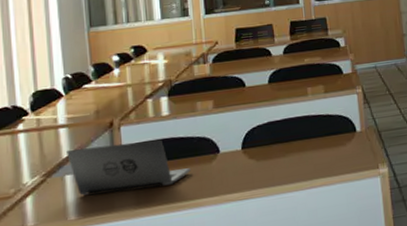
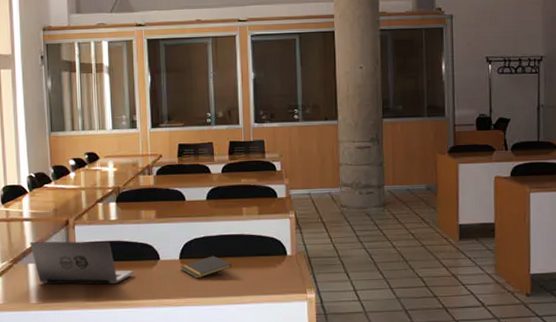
notepad: none [243,141,299,168] -> present [181,256,231,279]

